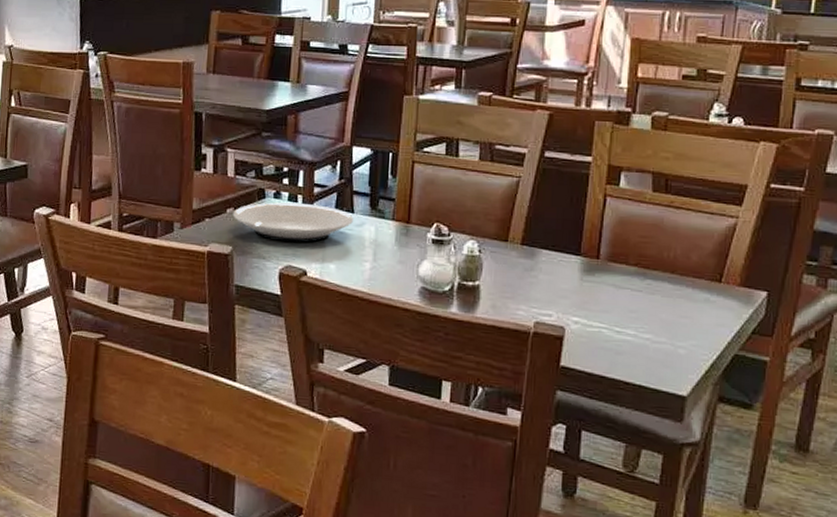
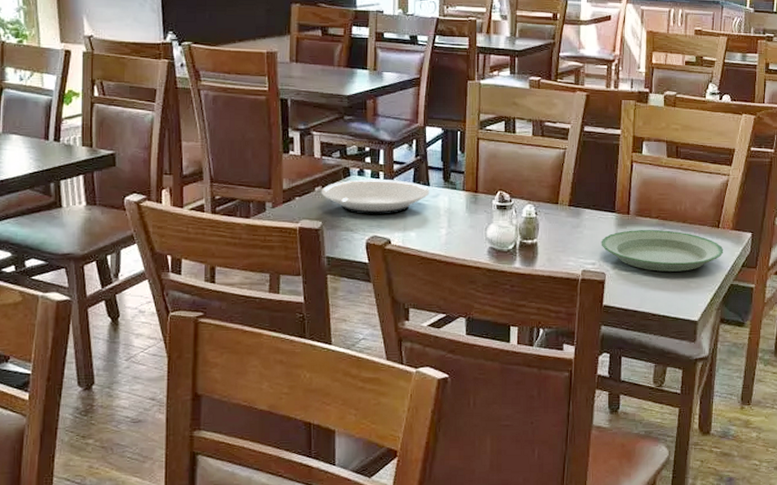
plate: none [560,278,727,334] -> present [601,230,724,271]

